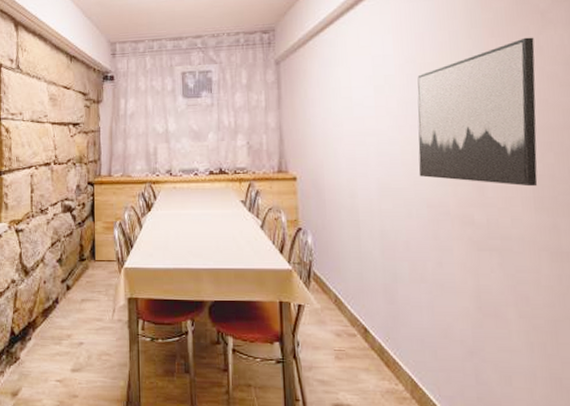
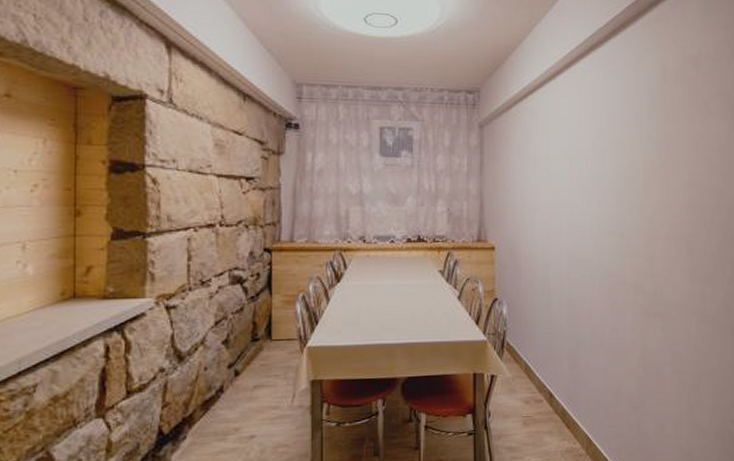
wall art: present [417,37,538,187] -> none [603,124,699,259]

